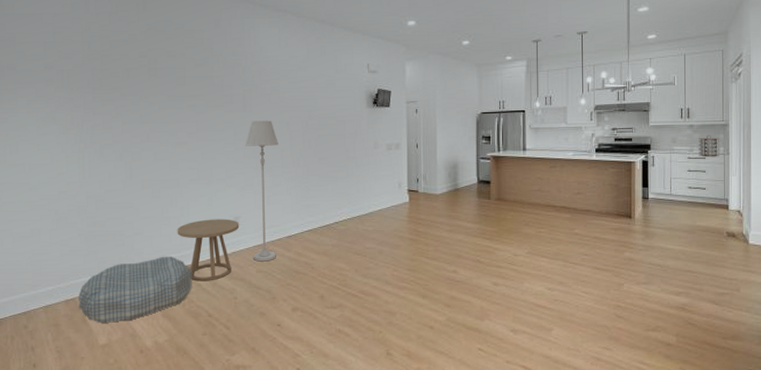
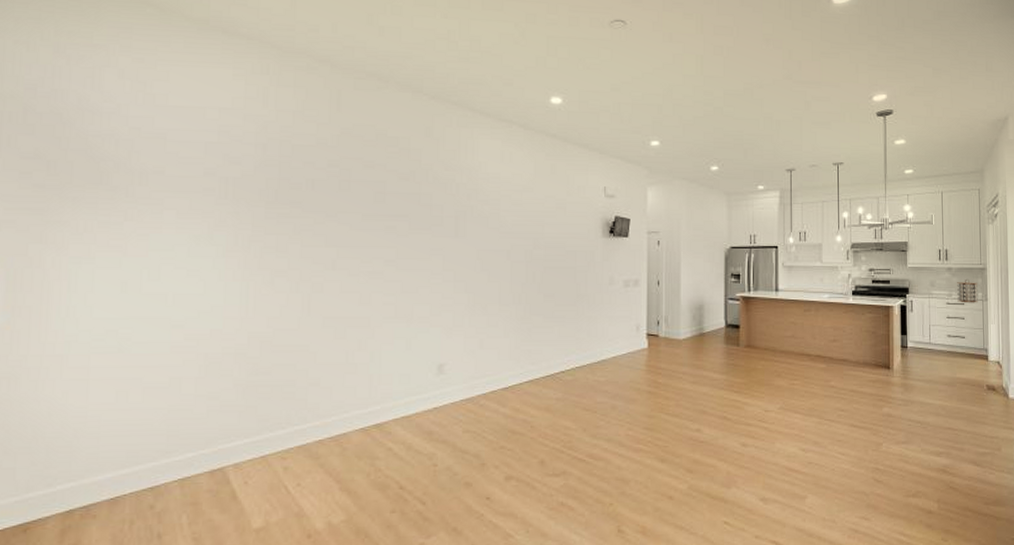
dog bed: present [78,256,192,323] -> none [228,412,381,500]
side table: present [177,219,240,282] -> none [364,366,444,445]
floor lamp: present [246,120,278,262] -> none [456,248,496,420]

